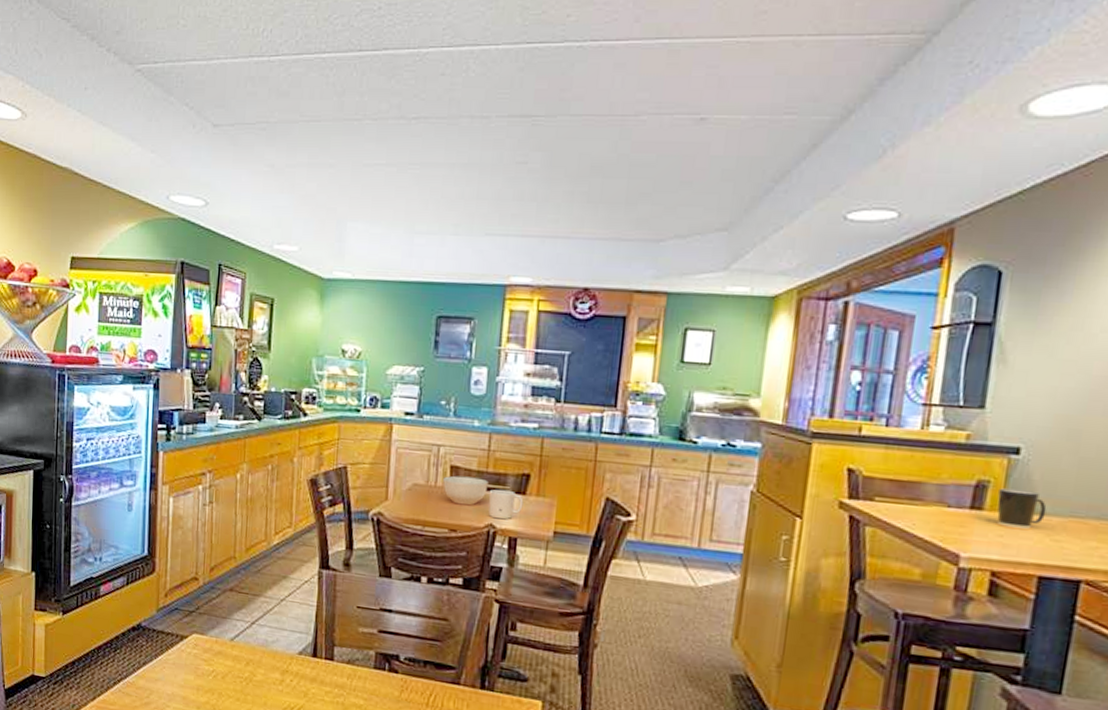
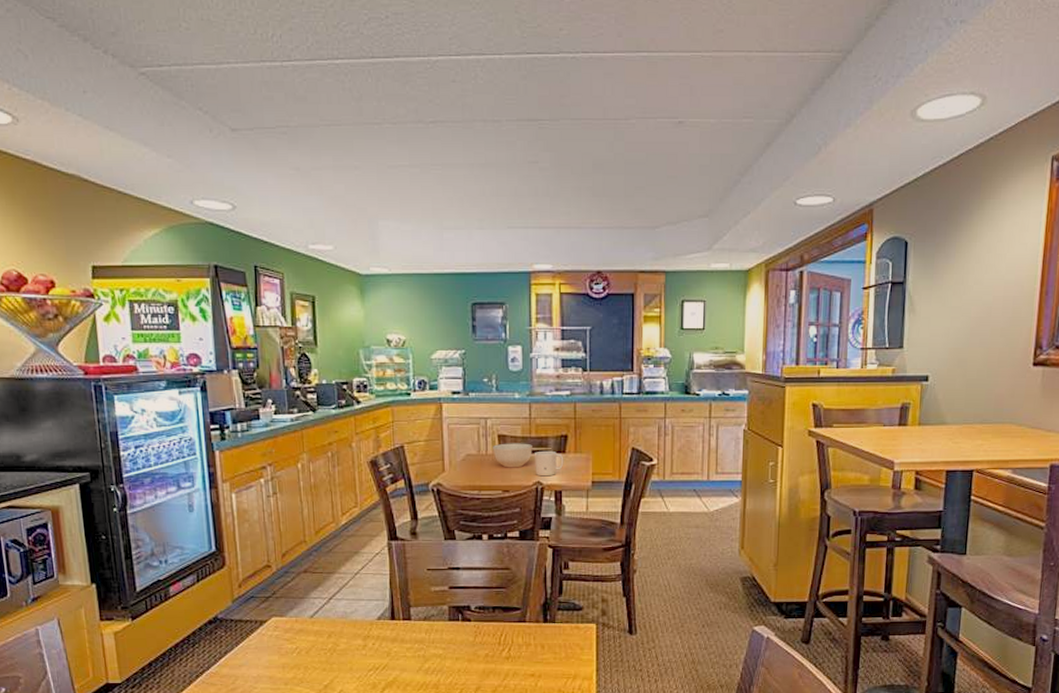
mug: present [996,488,1047,530] -> none [916,407,948,437]

